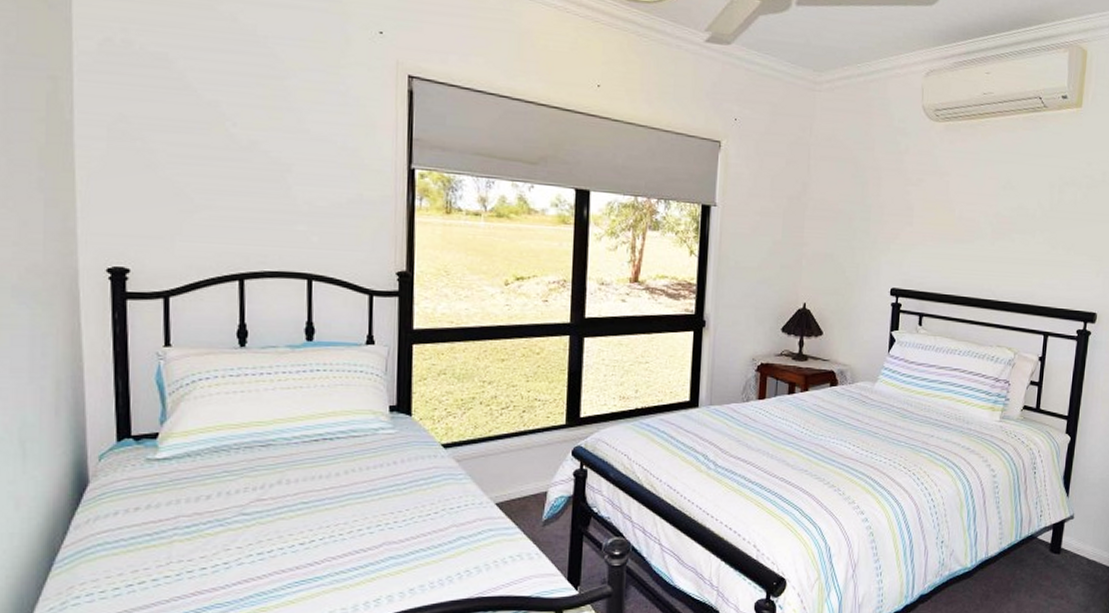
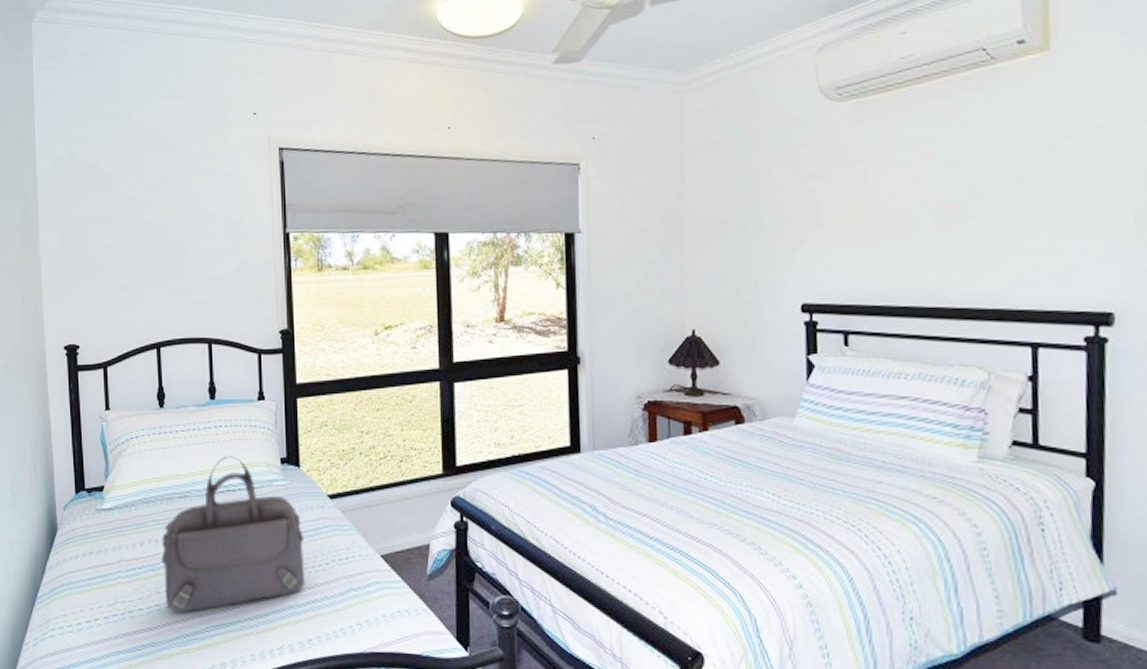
handbag: none [233,402,412,570] -> present [161,456,306,613]

